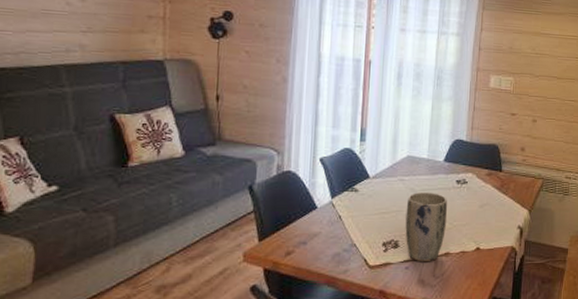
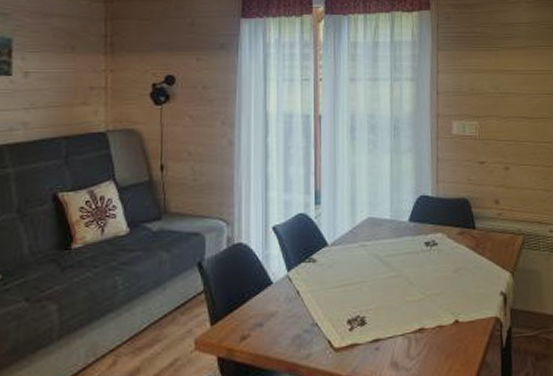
plant pot: present [405,192,448,262] -> none [371,258,418,341]

